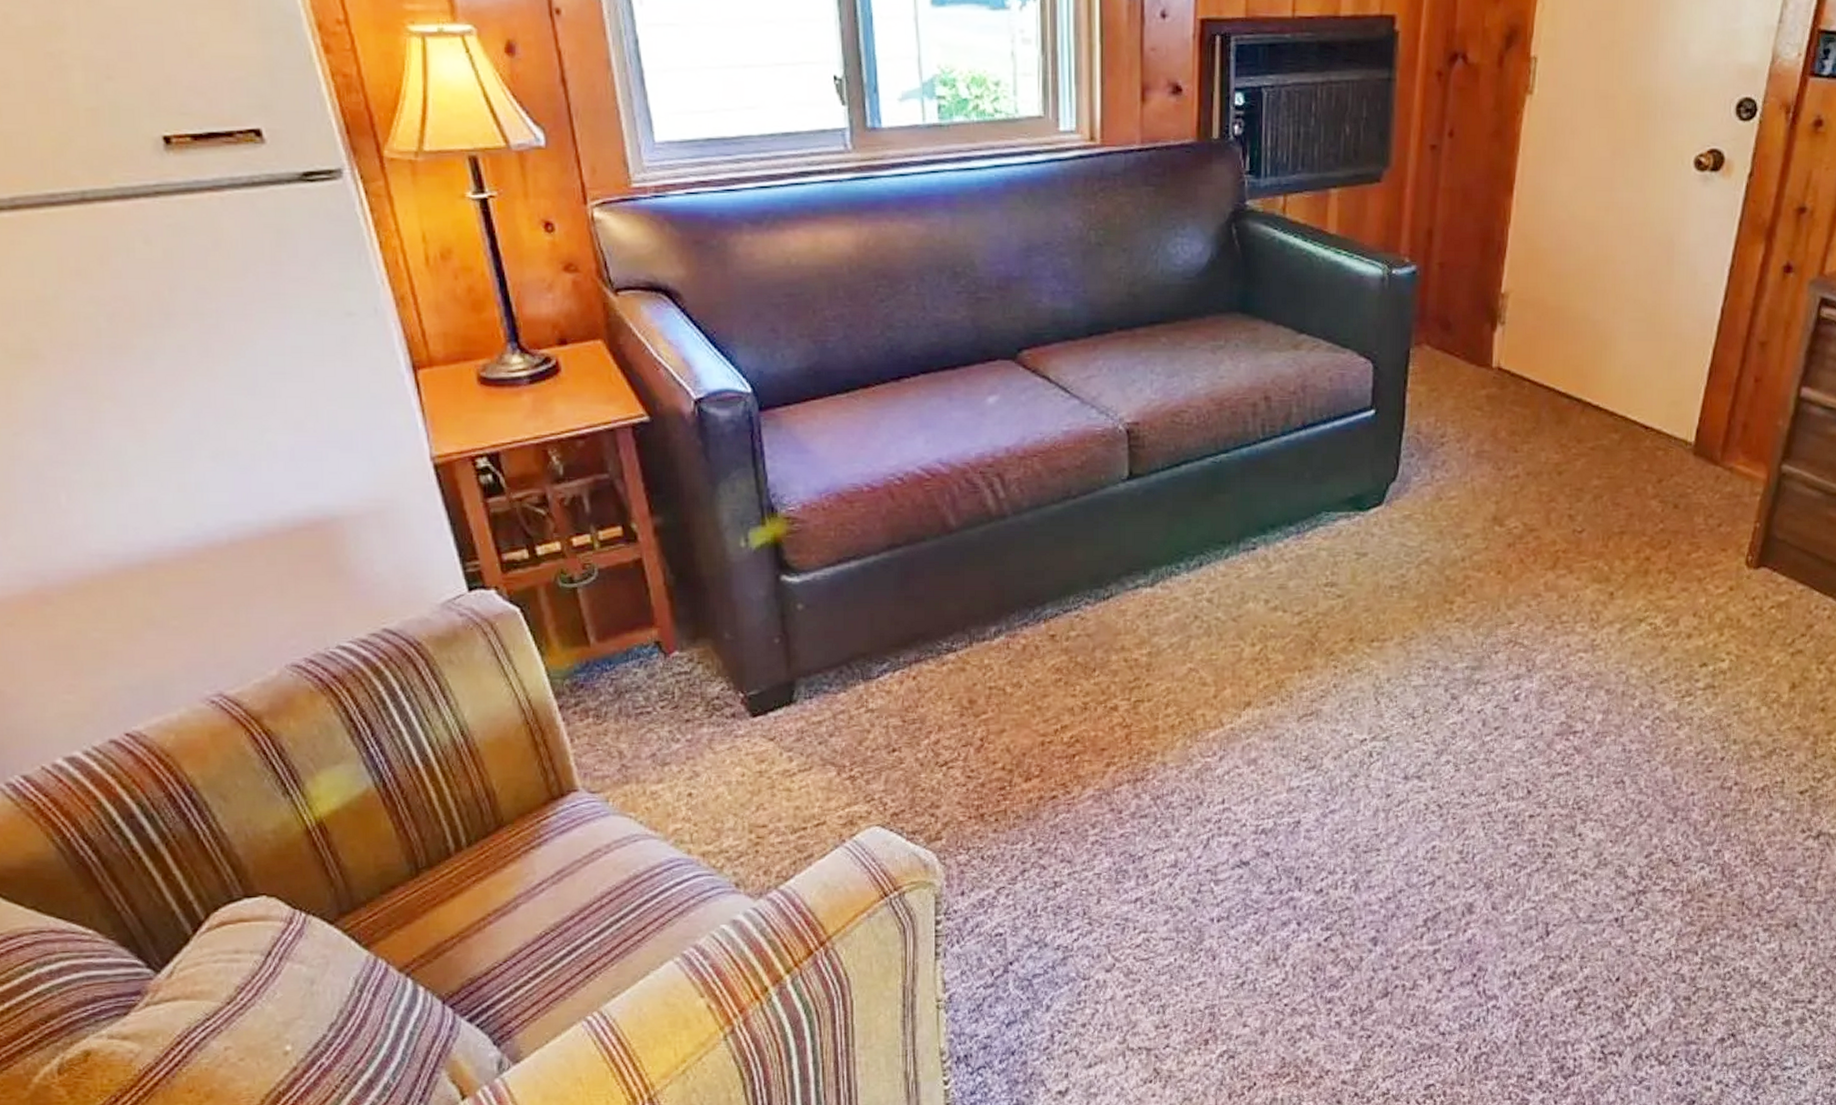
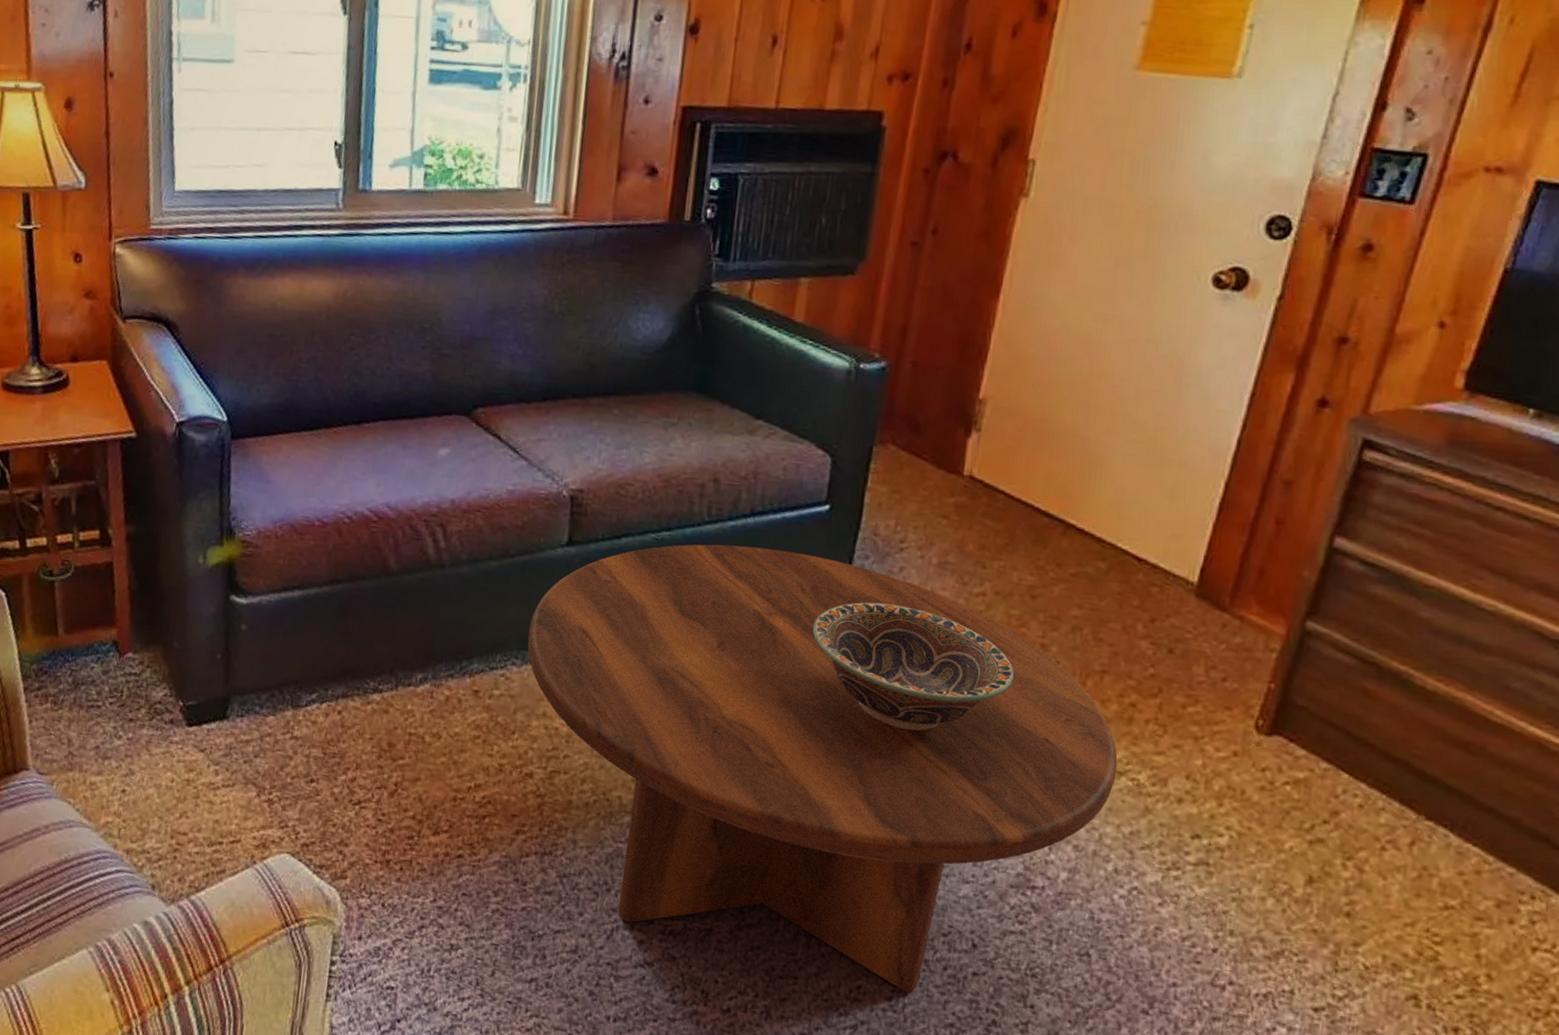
coffee table: none [1098,458,1638,843] -> present [527,544,1118,993]
decorative bowl: none [1368,497,1548,611] -> present [812,602,1015,732]

